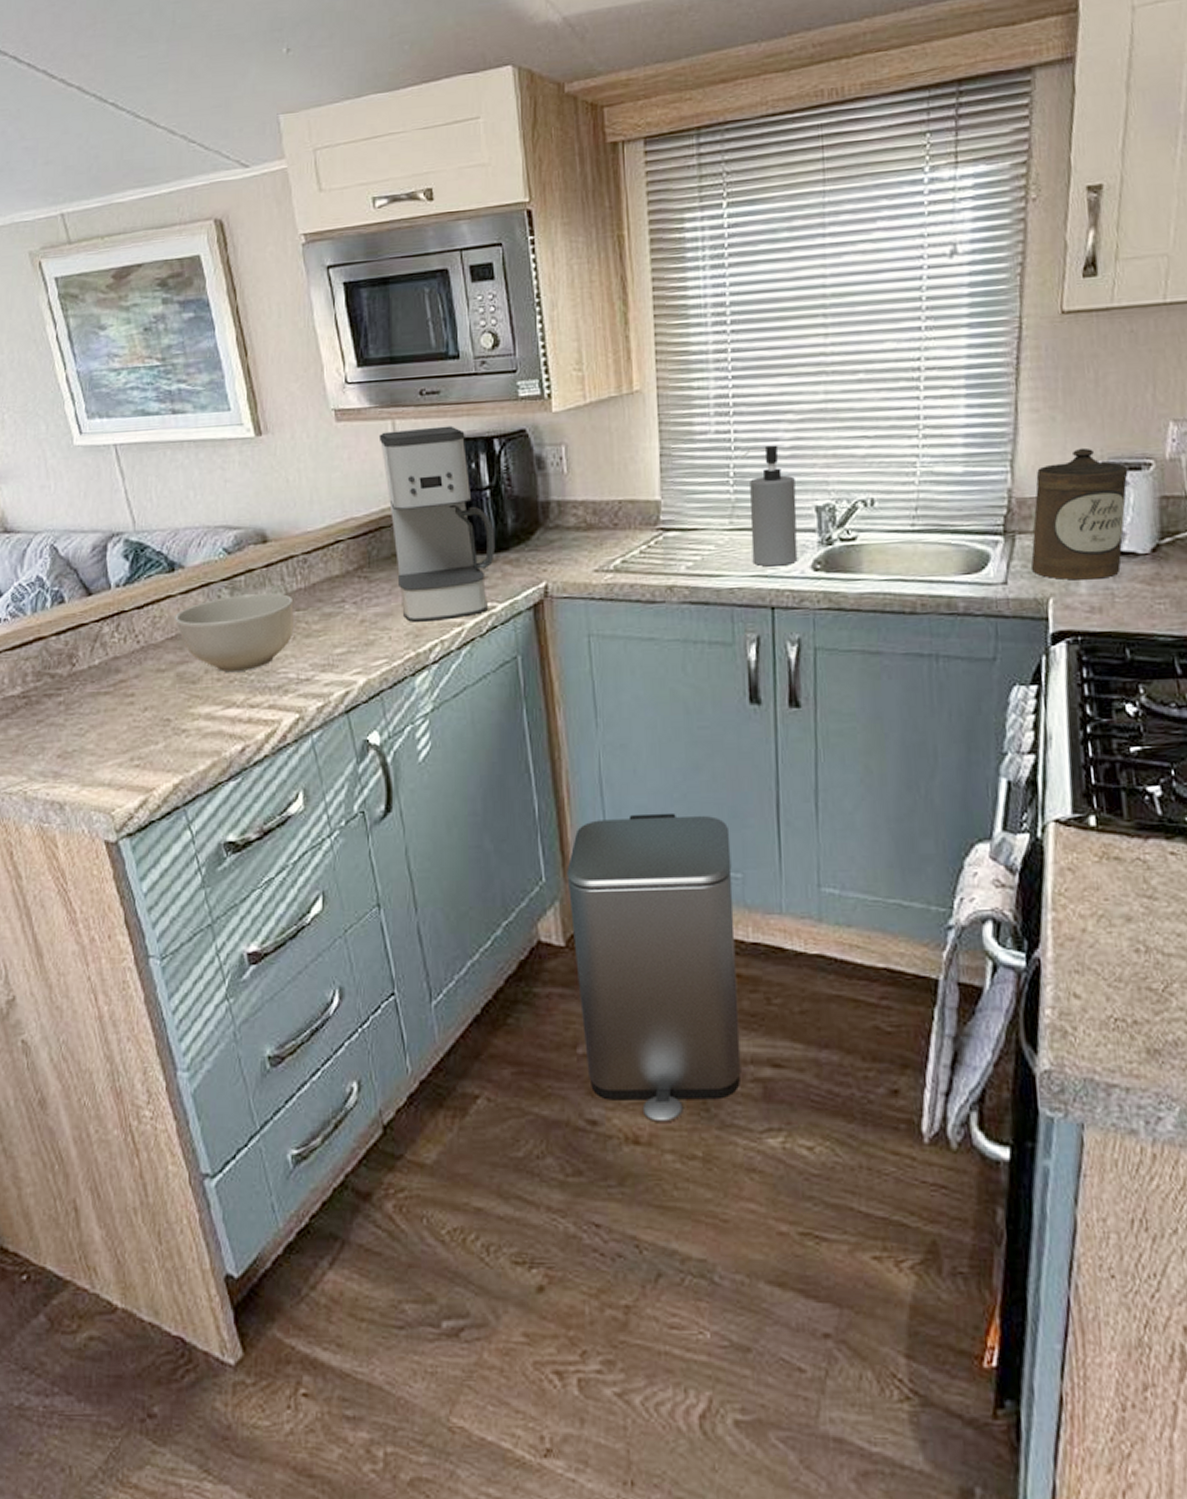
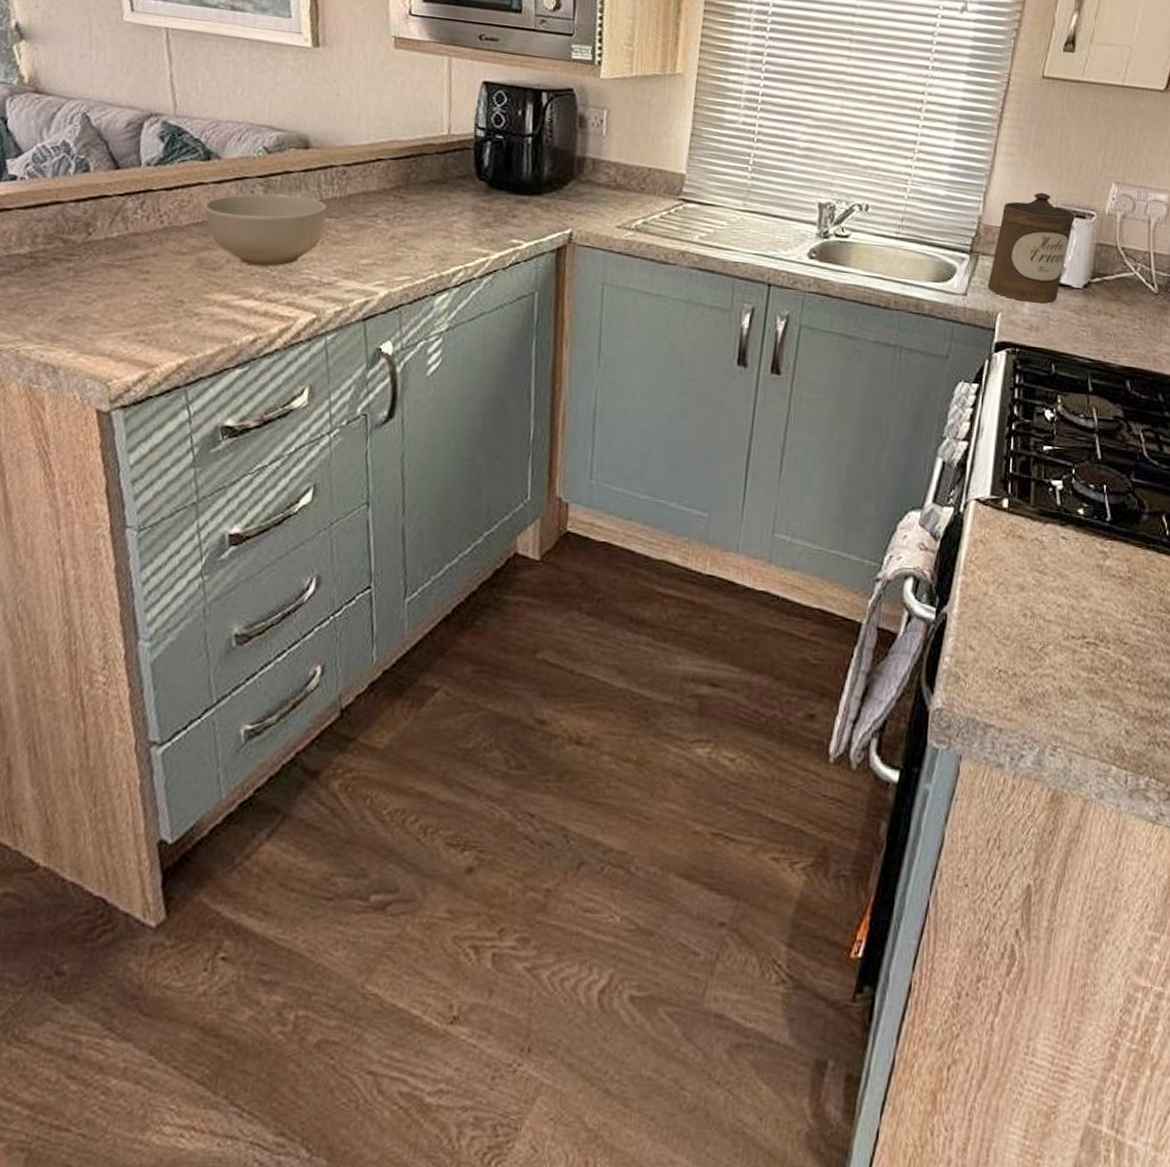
coffee maker: present [378,425,496,622] -> none [431,66,531,249]
pedal bin: present [567,812,741,1122] -> none [543,449,703,727]
soap dispenser: present [740,445,798,567] -> none [758,143,805,250]

